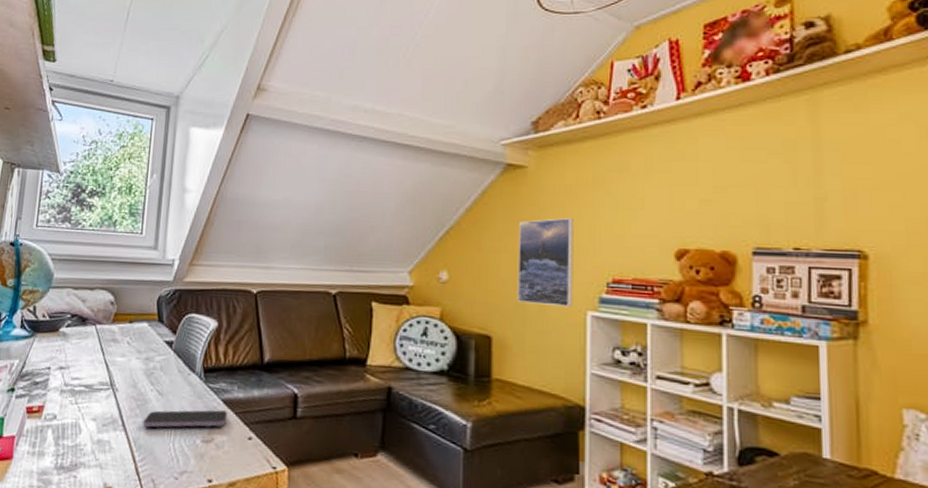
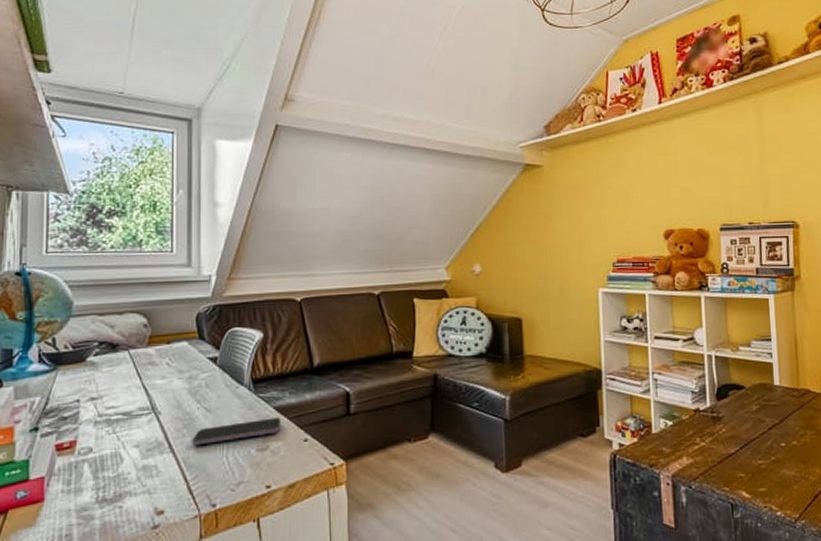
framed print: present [517,218,574,308] -> none [539,210,587,287]

